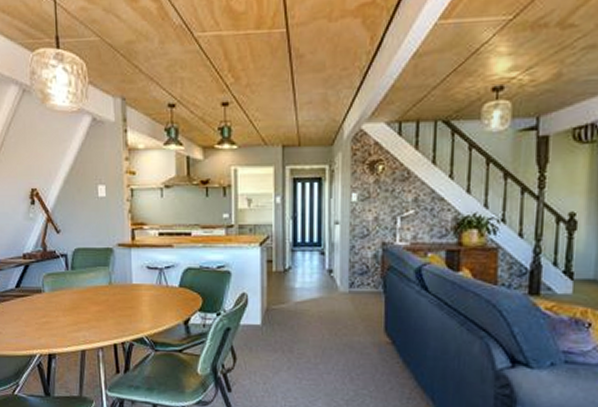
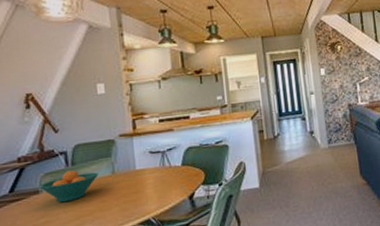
fruit bowl: none [41,275,96,306] -> present [39,170,99,203]

